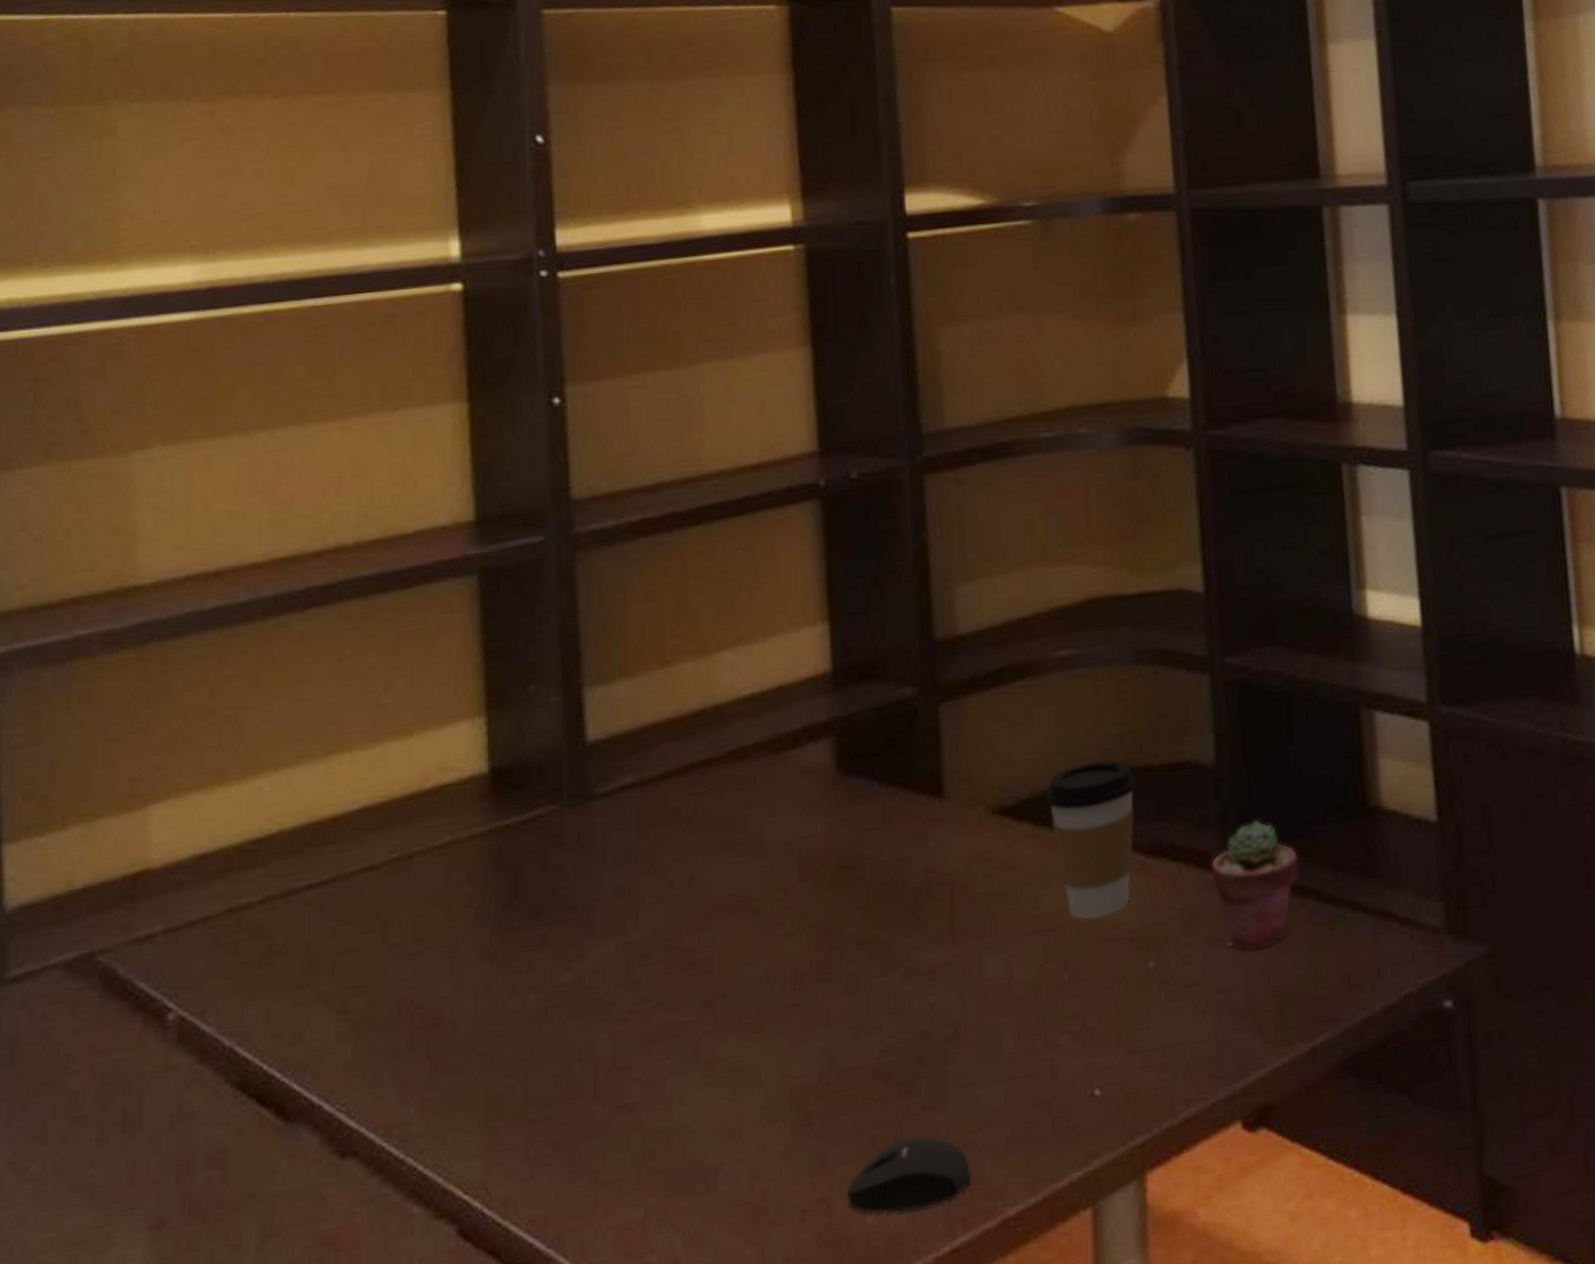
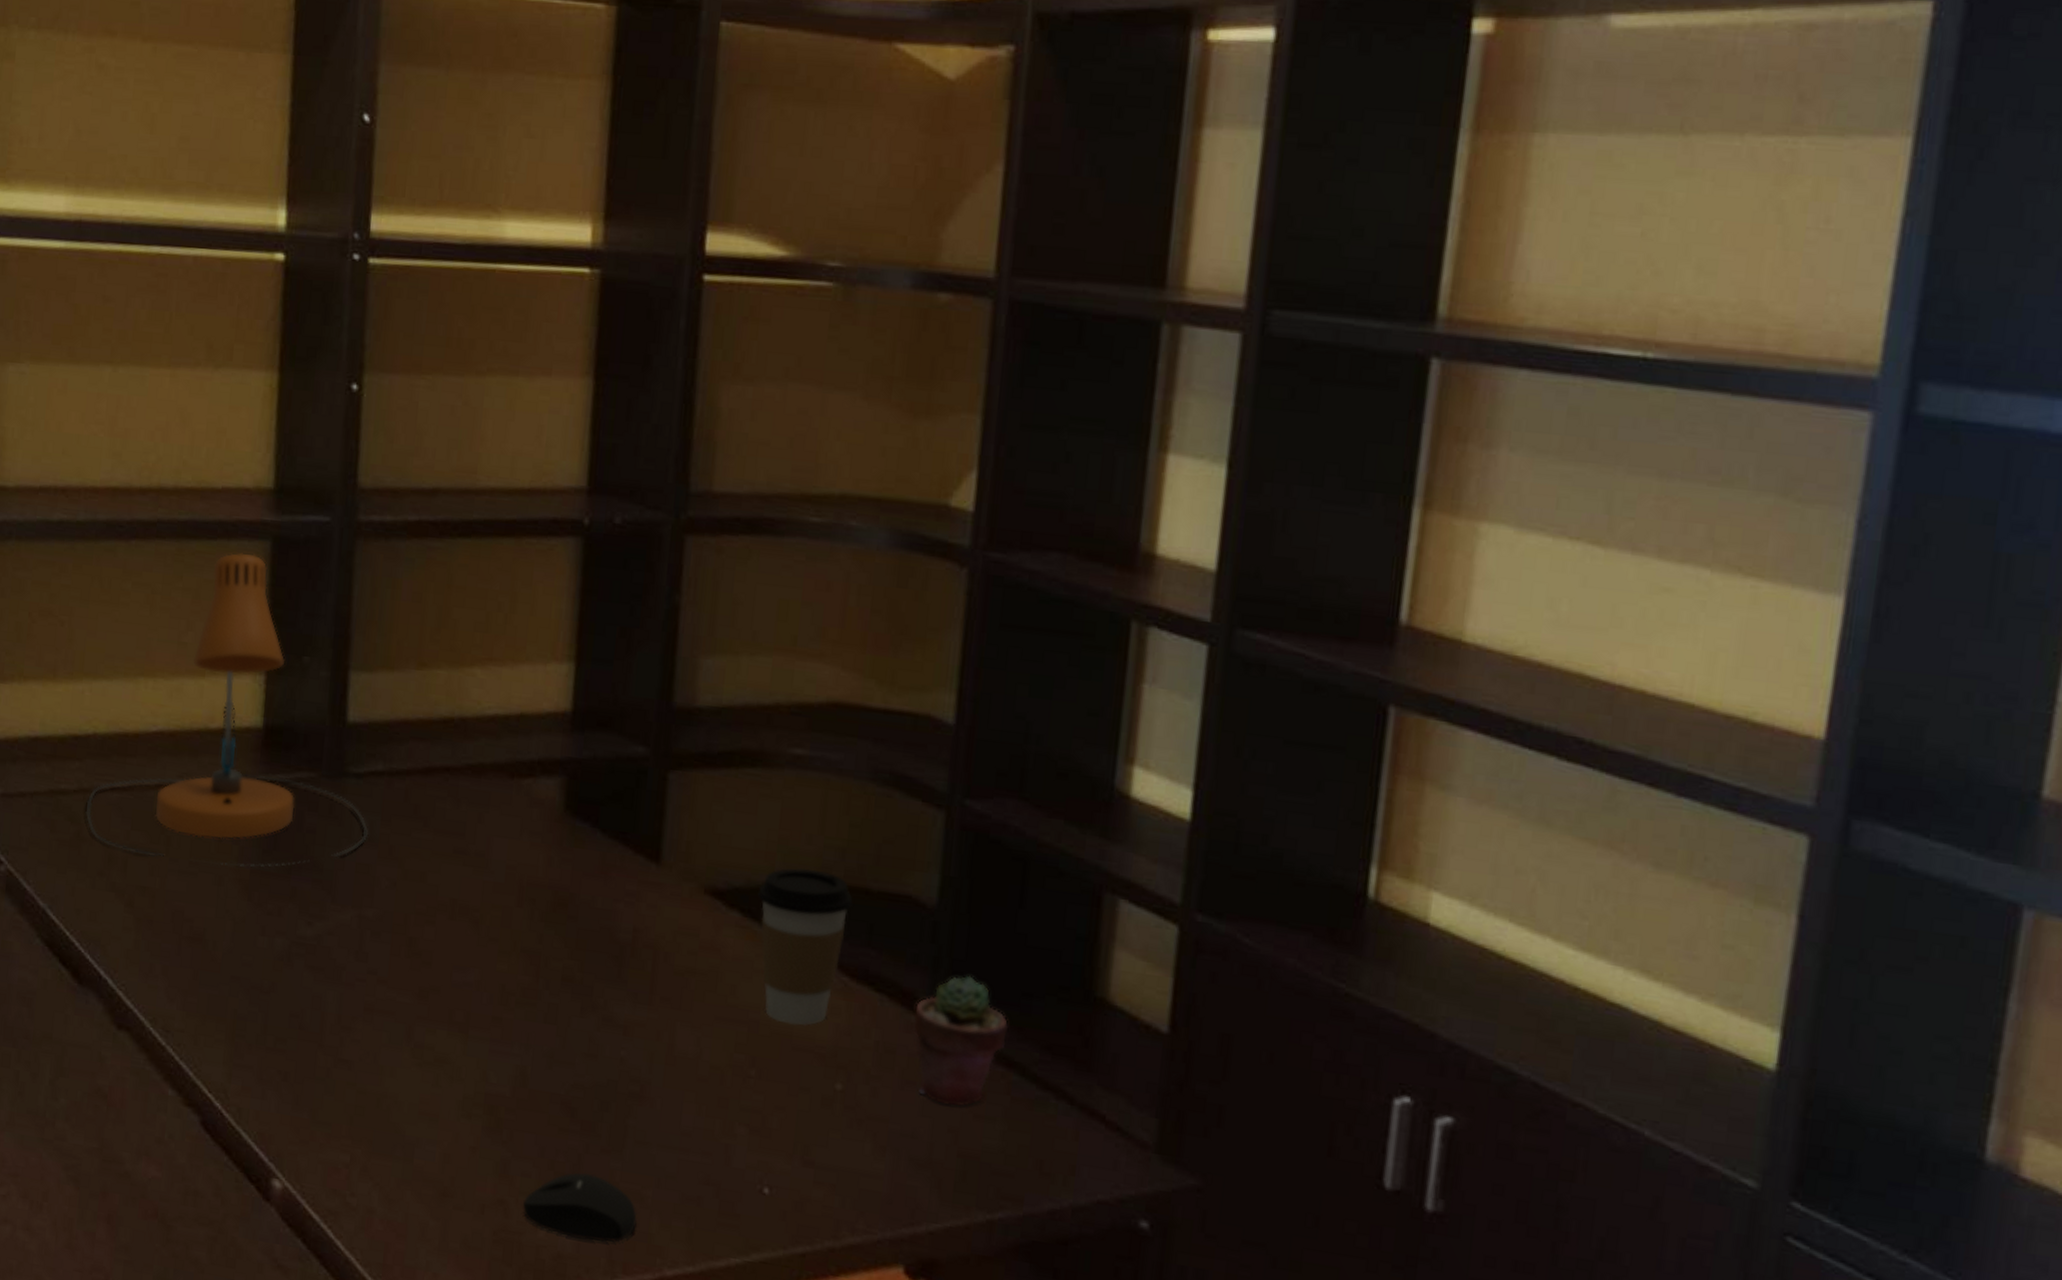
desk lamp: none [276,592,625,953] -> present [85,552,369,867]

